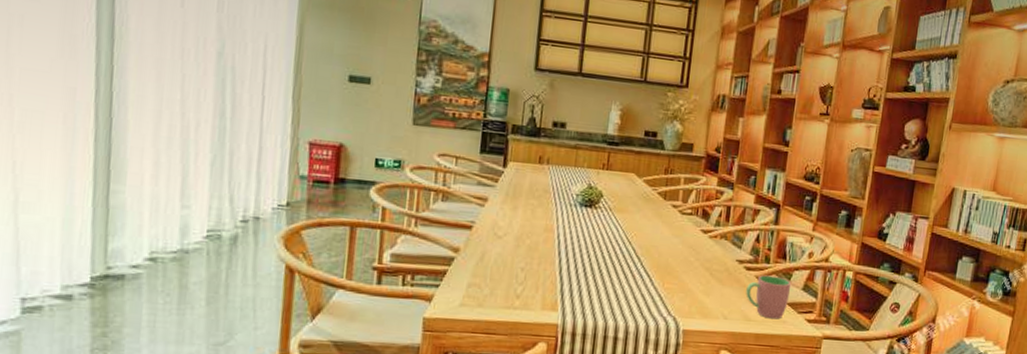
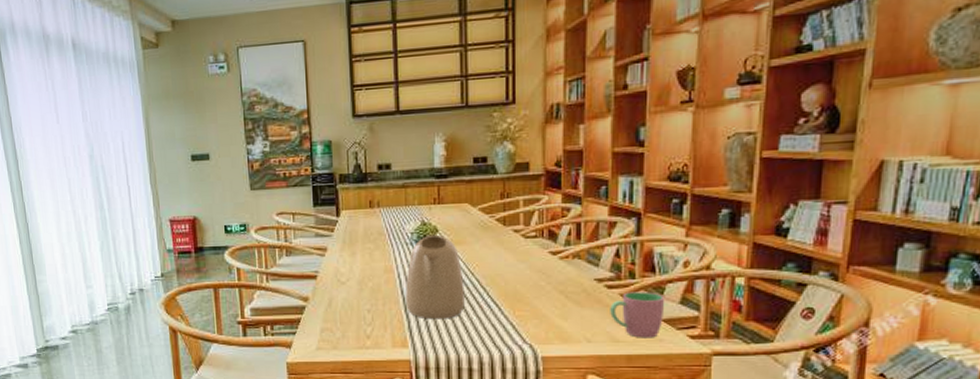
kettle: none [561,199,621,285] -> present [405,234,465,320]

